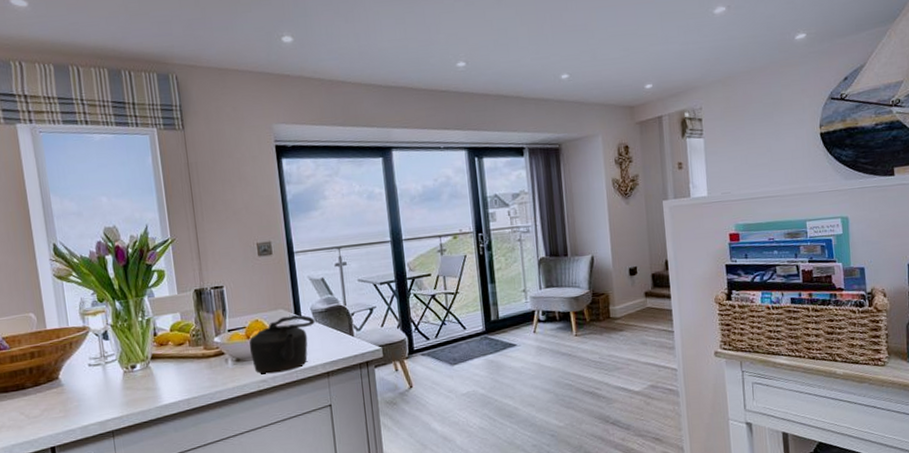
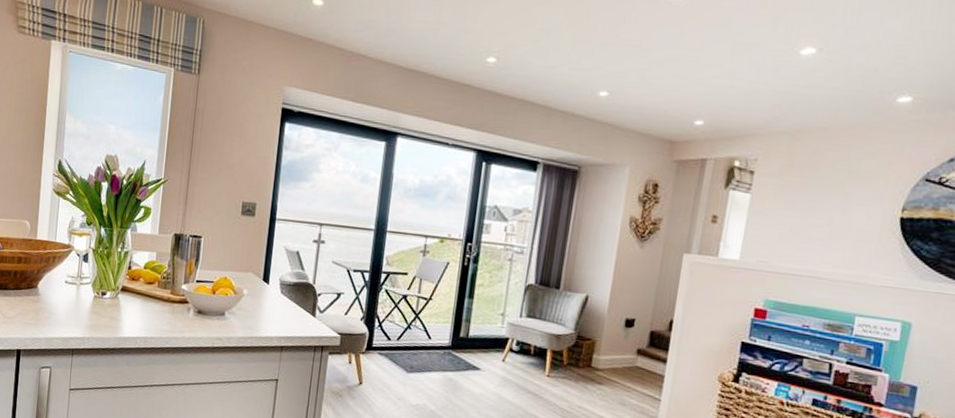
teapot: present [249,315,316,374] -> none [212,280,282,336]

